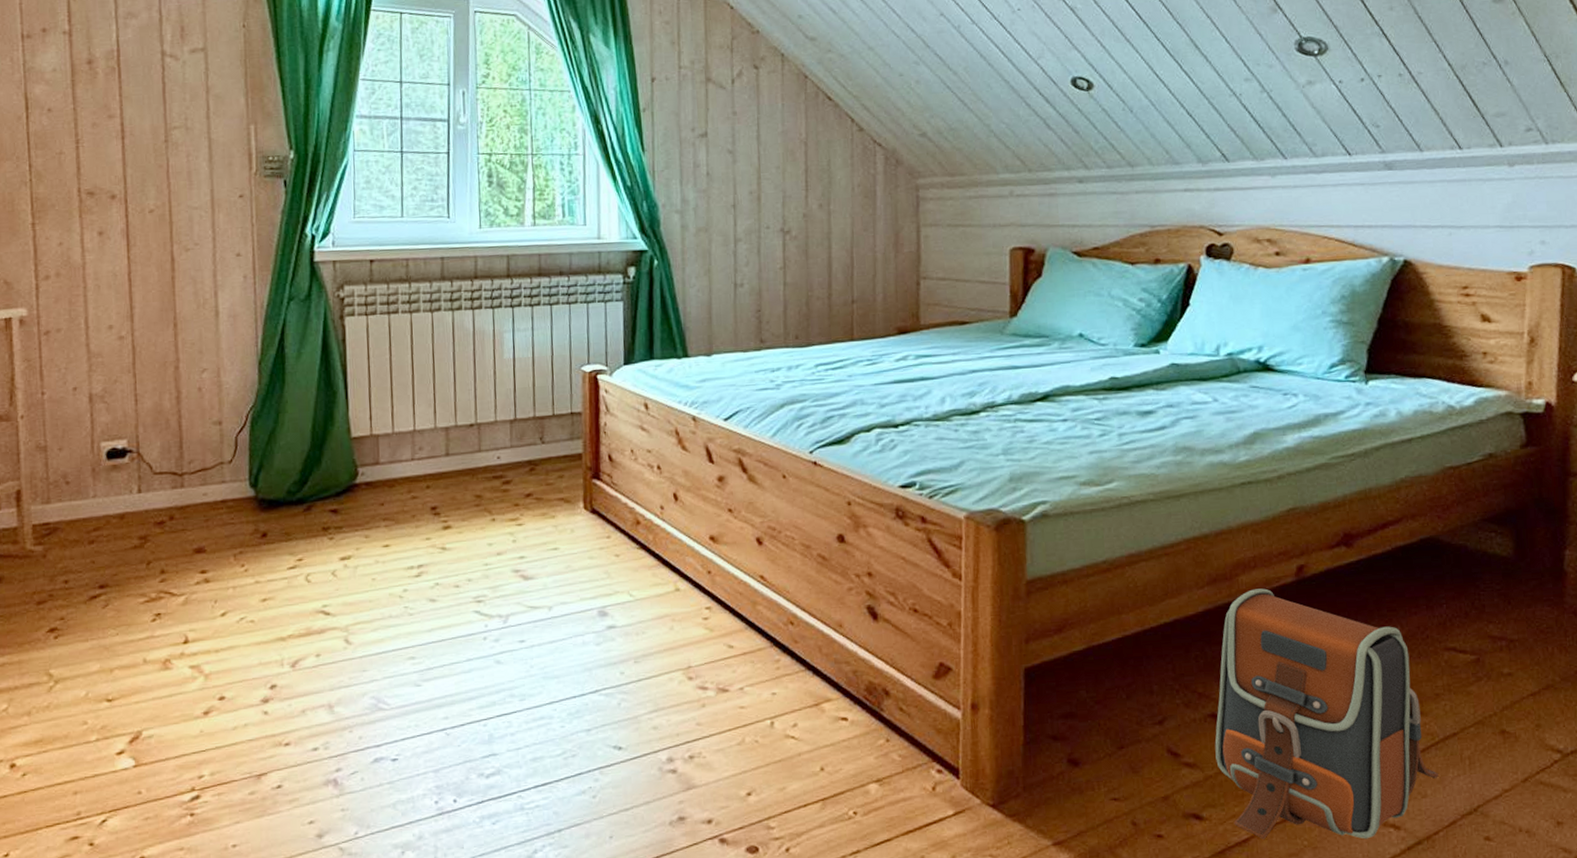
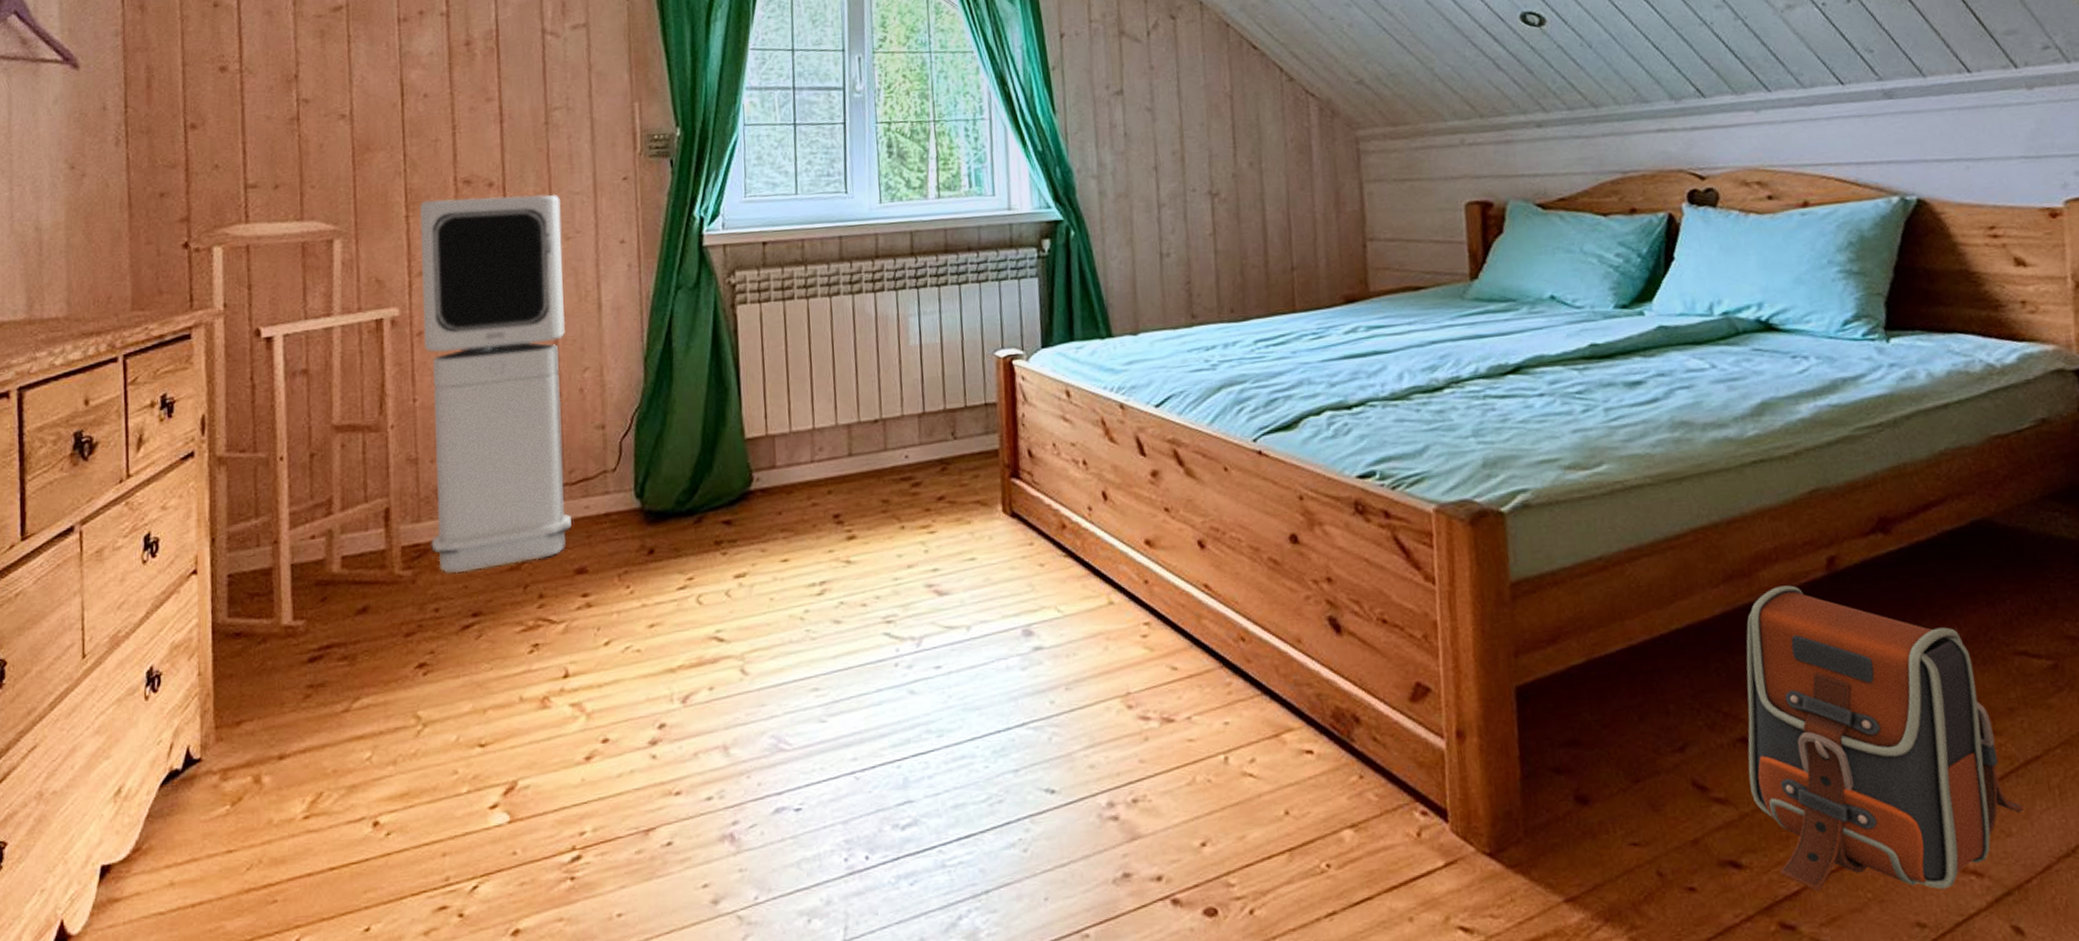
air purifier: none [46,207,191,550] -> present [420,194,571,574]

